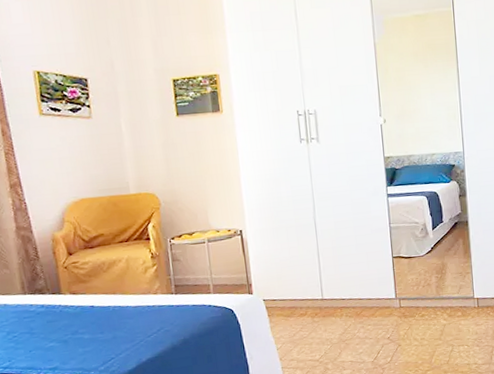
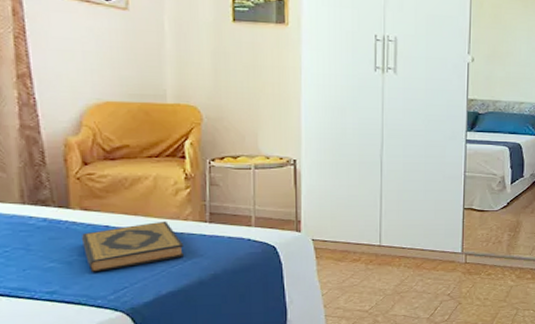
hardback book: none [72,296,158,348] -> present [81,221,185,273]

